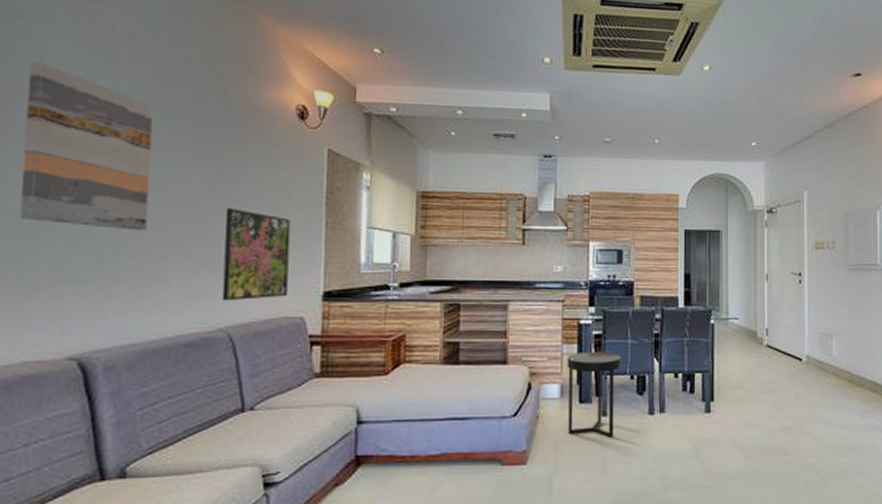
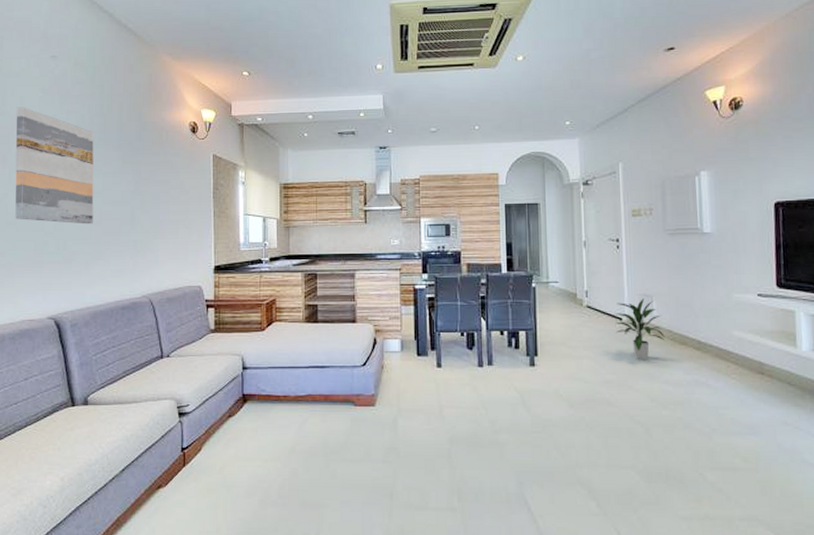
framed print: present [222,207,291,301] -> none [144,204,190,275]
side table: present [566,351,621,438] -> none [405,311,452,386]
indoor plant: none [794,337,843,404] -> present [614,298,665,361]

